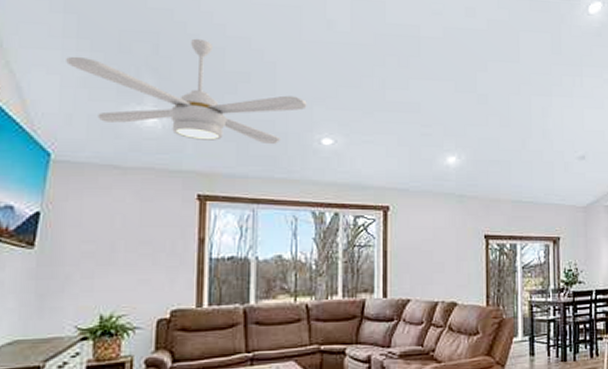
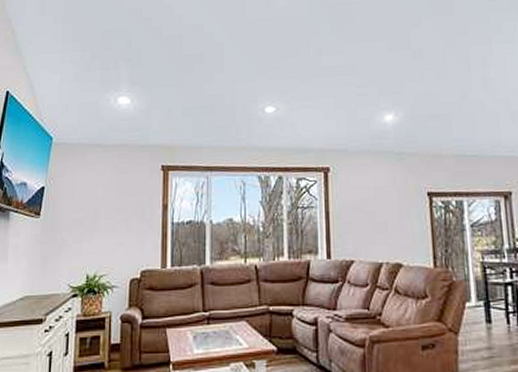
ceiling fan: present [66,38,307,145] -> none [64,30,251,118]

